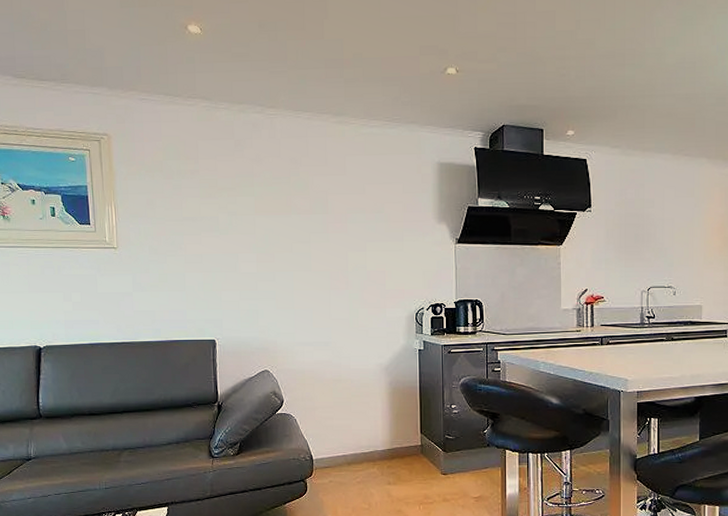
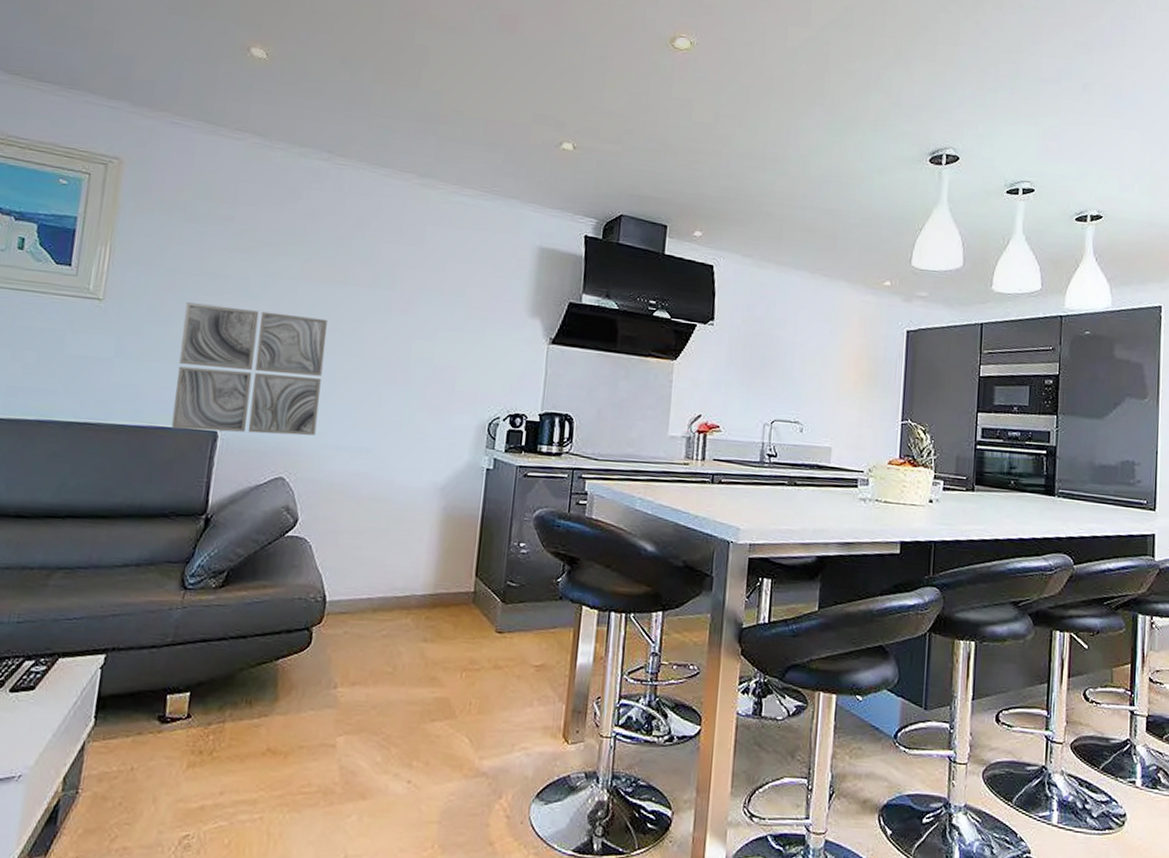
wall art: none [176,242,286,341] -> present [171,302,327,436]

